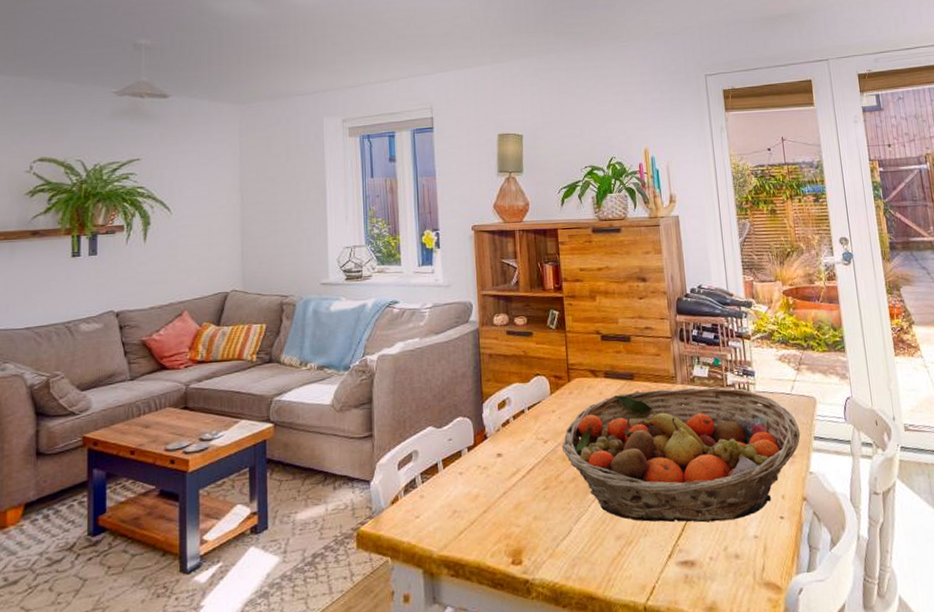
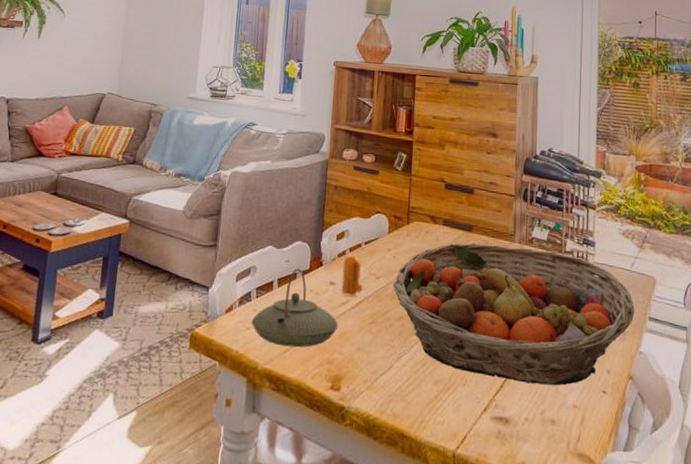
teapot: none [419,445,512,529] -> present [251,268,339,348]
pepper shaker: none [508,421,532,465] -> present [341,254,363,296]

